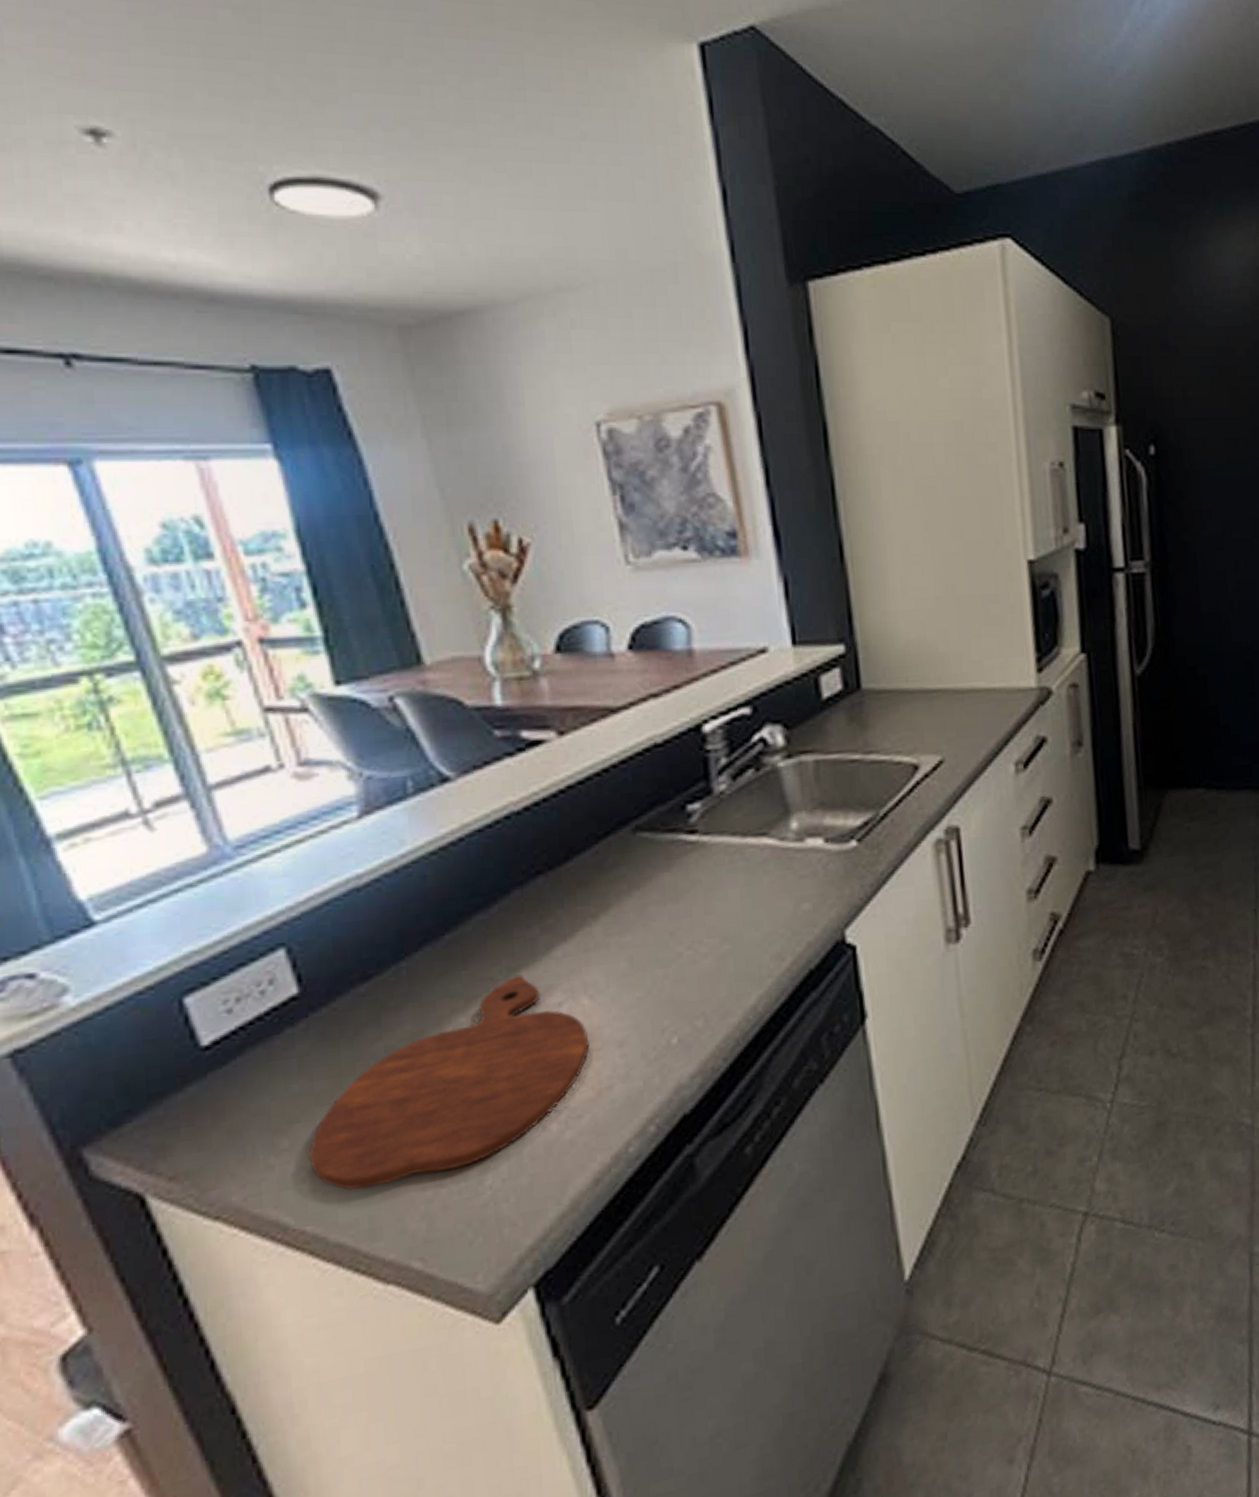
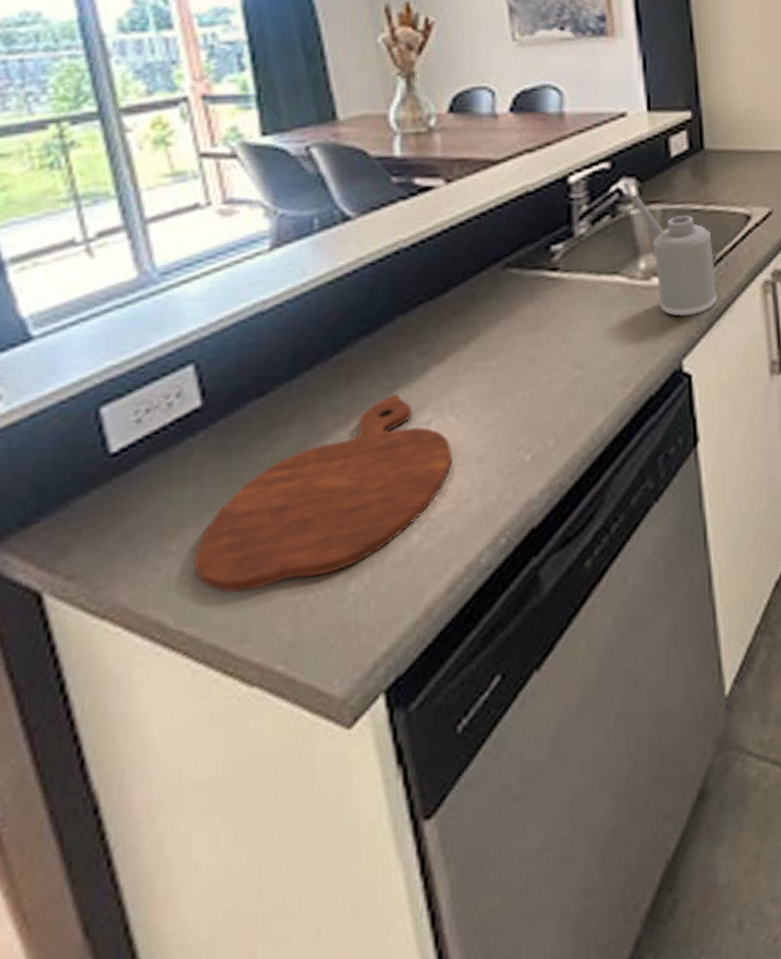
soap dispenser: none [778,744,884,882] -> present [631,195,718,317]

